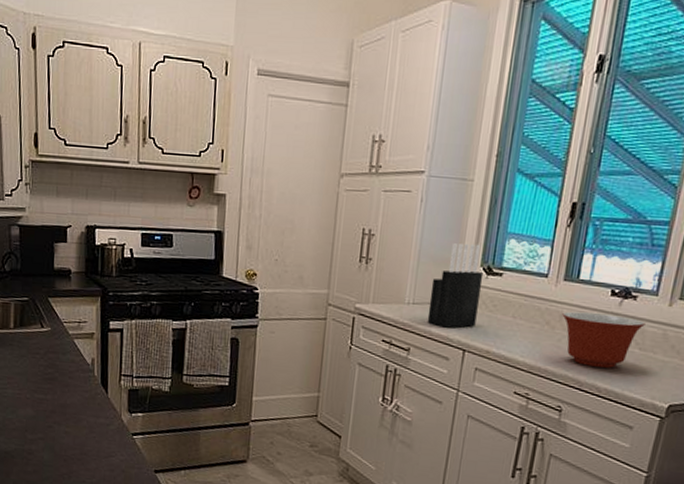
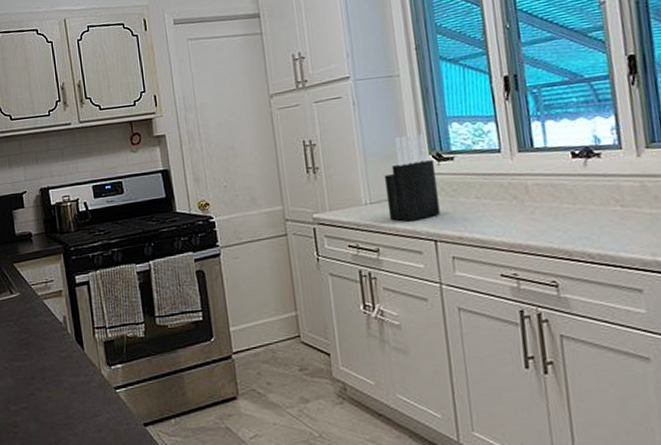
mixing bowl: present [562,311,646,368] -> none [527,176,619,234]

